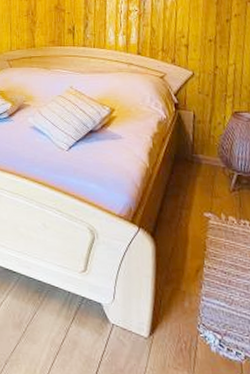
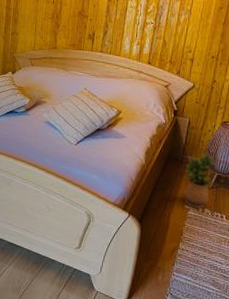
potted plant: none [197,150,233,216] -> present [183,153,215,209]

